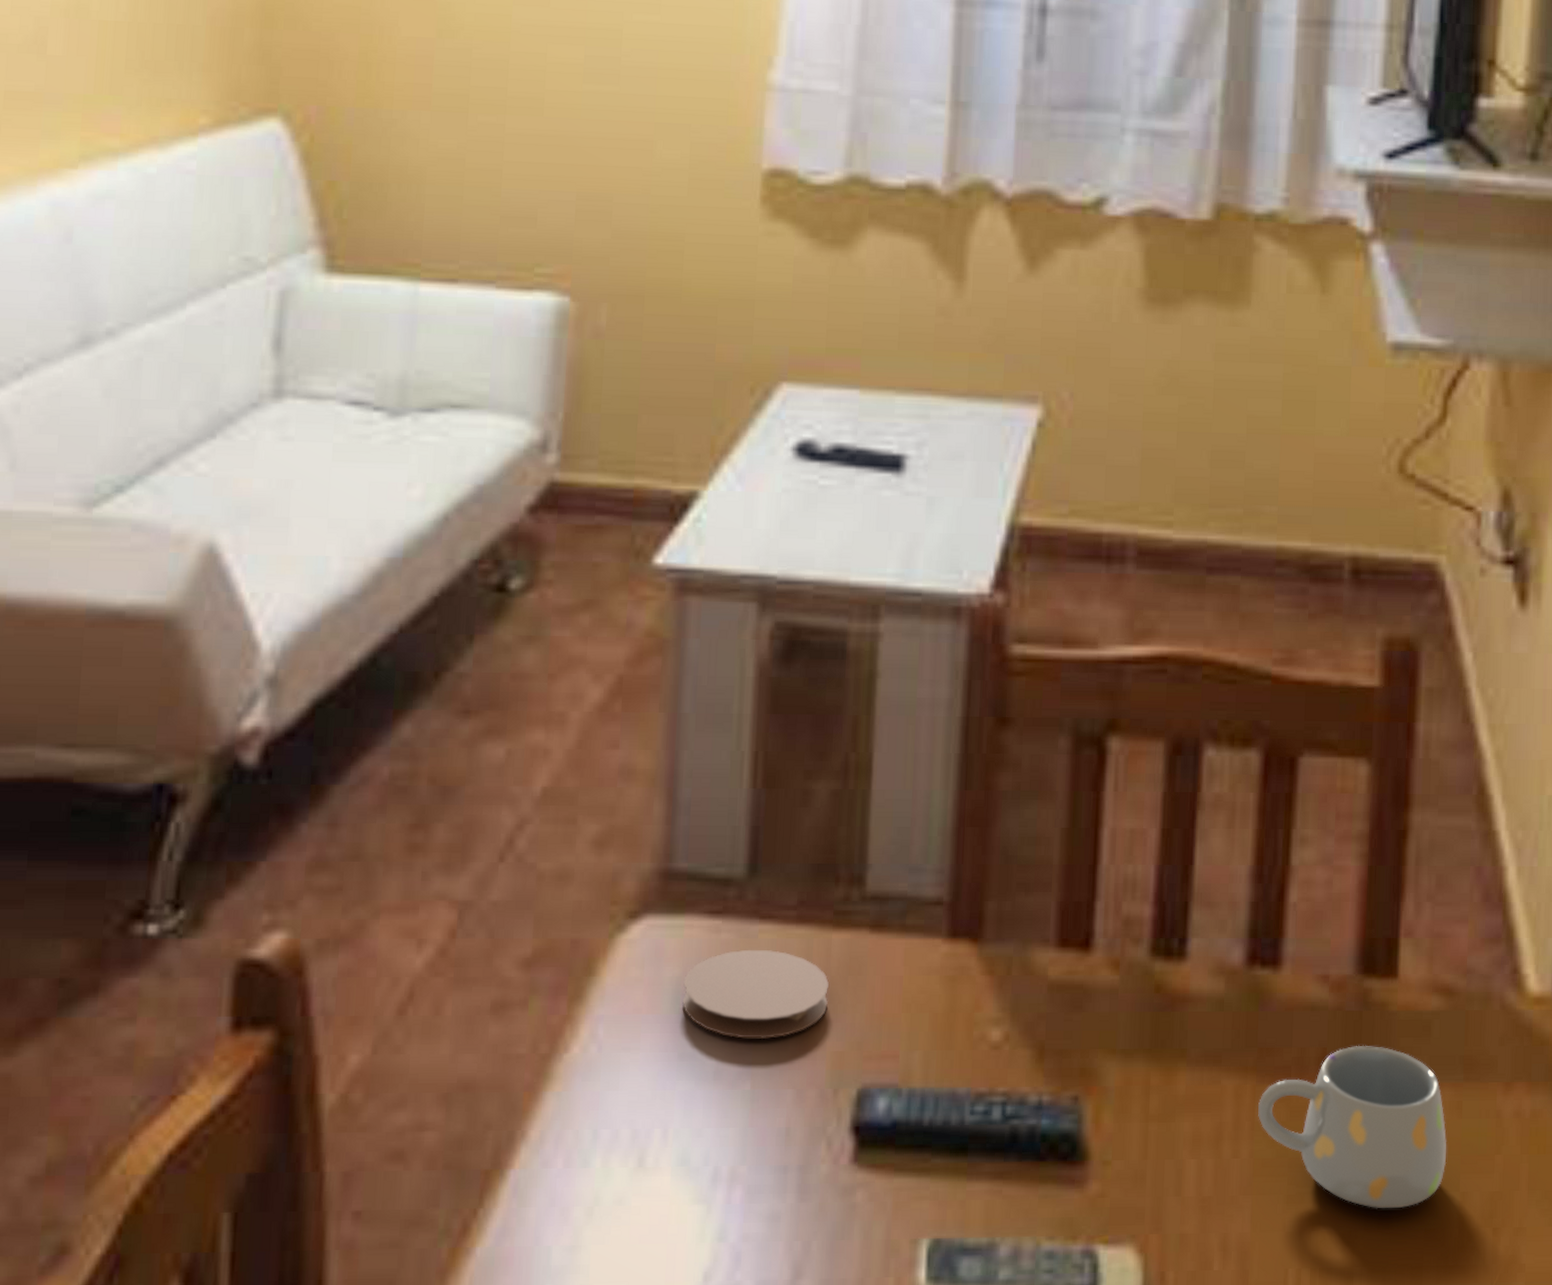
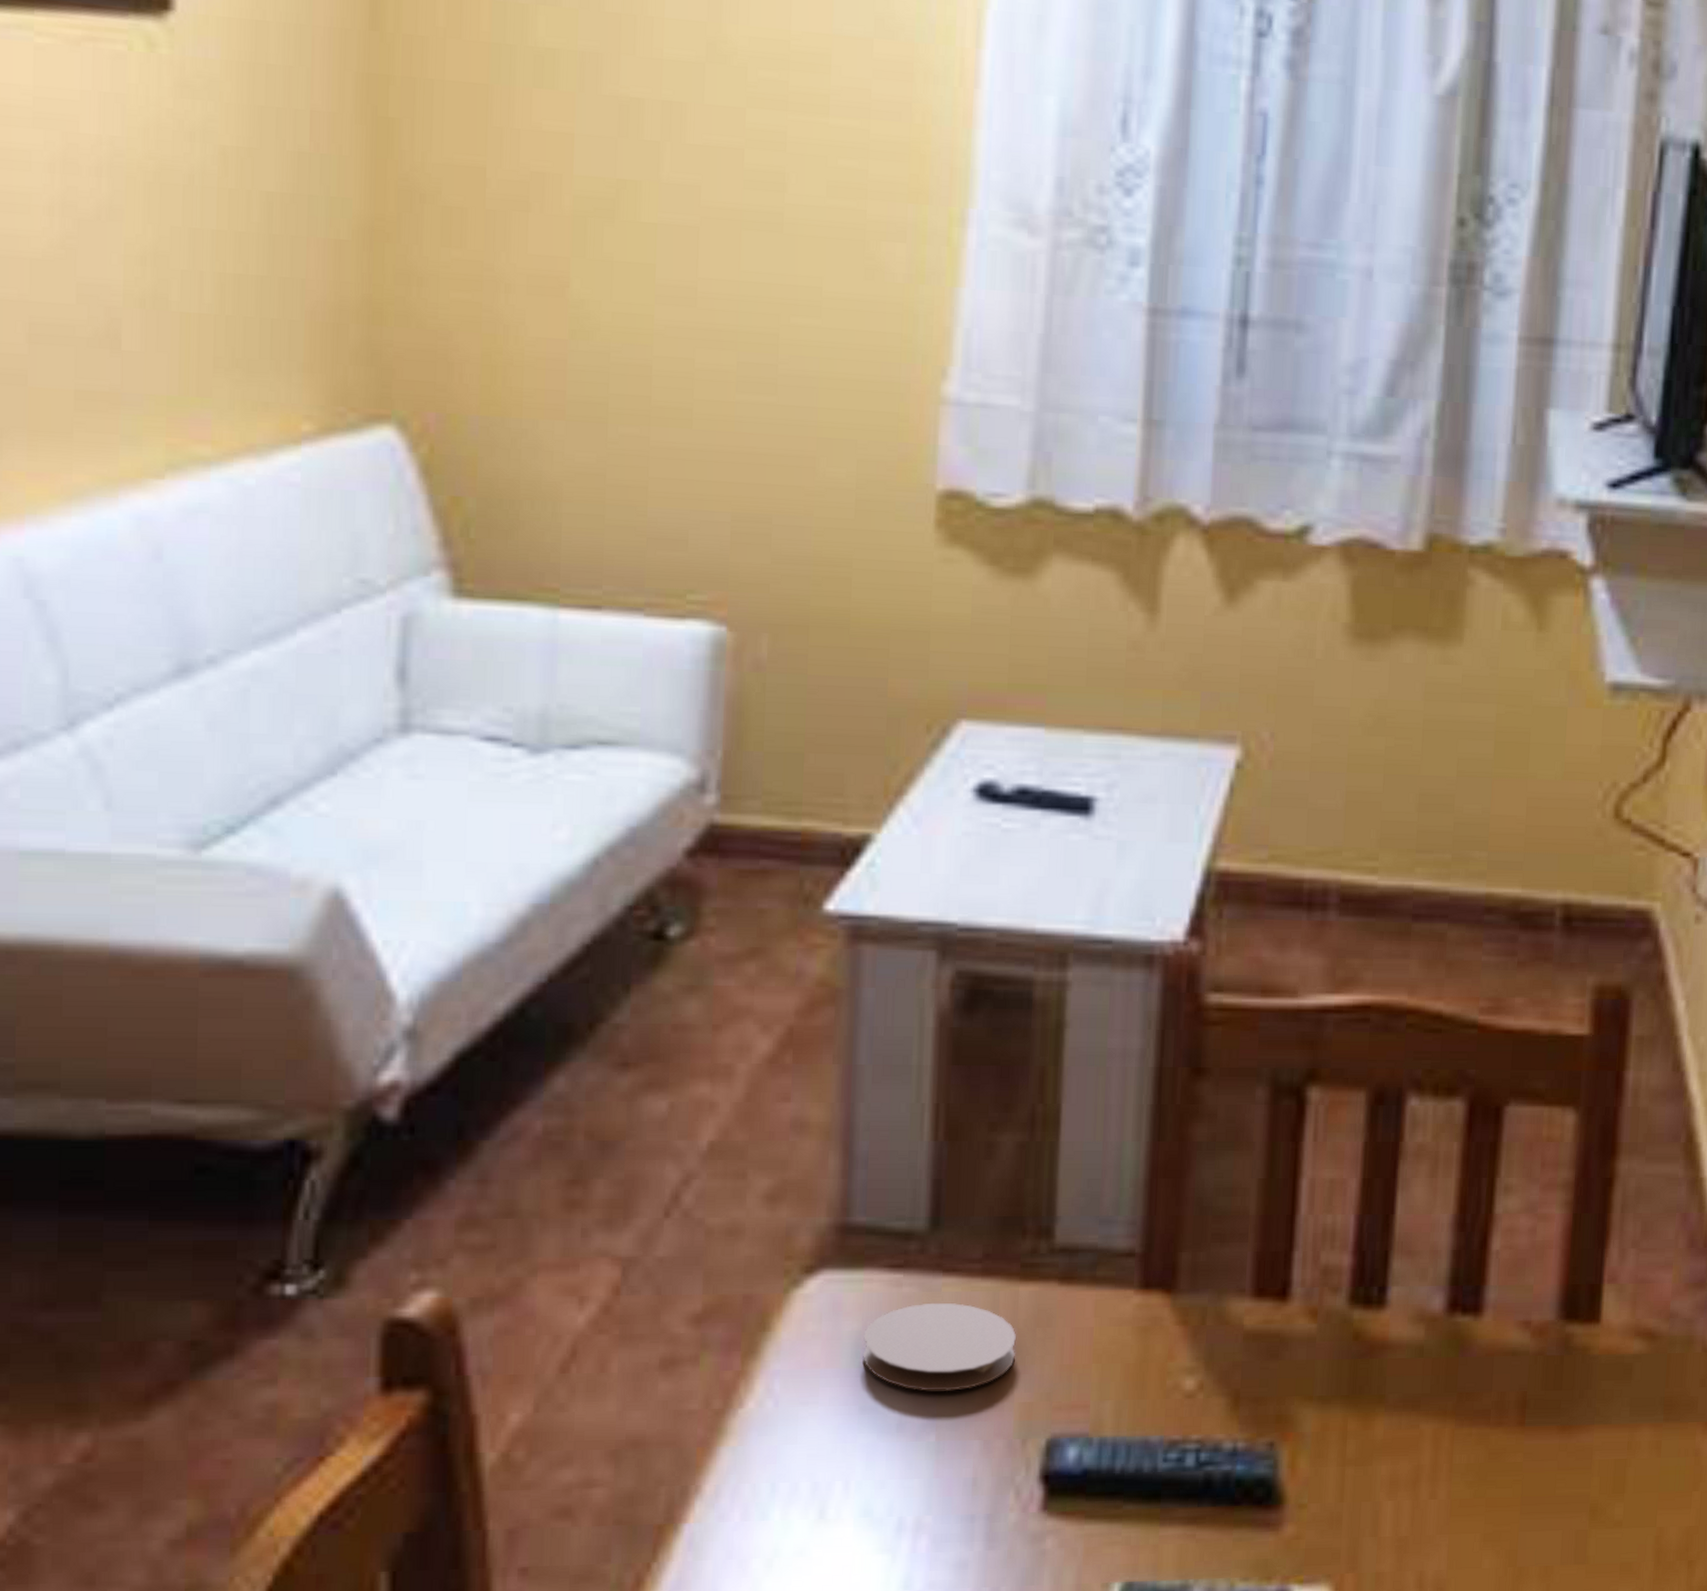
mug: present [1258,1045,1447,1209] -> none [1456,1388,1645,1545]

